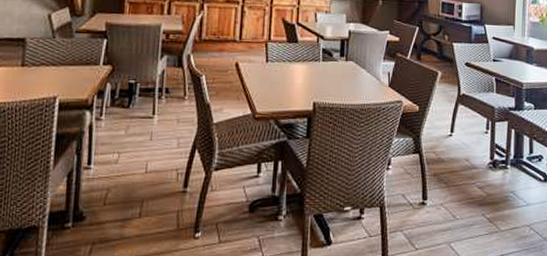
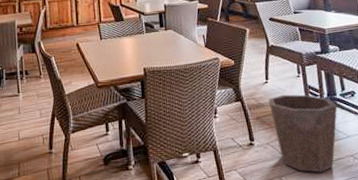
waste bin: none [449,151,522,241] -> present [268,94,337,173]

